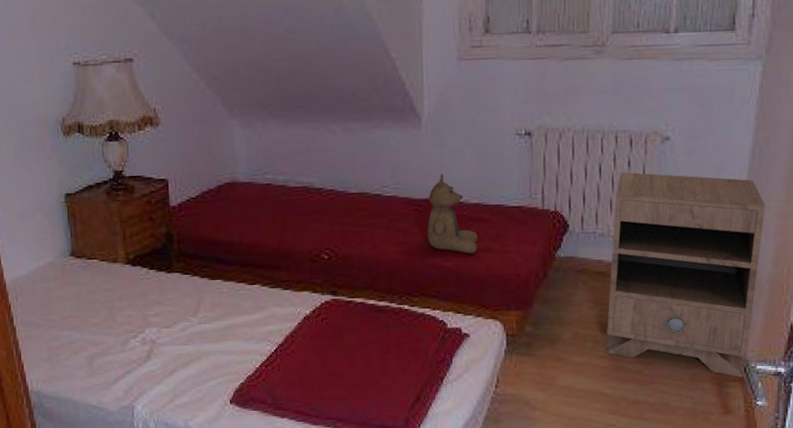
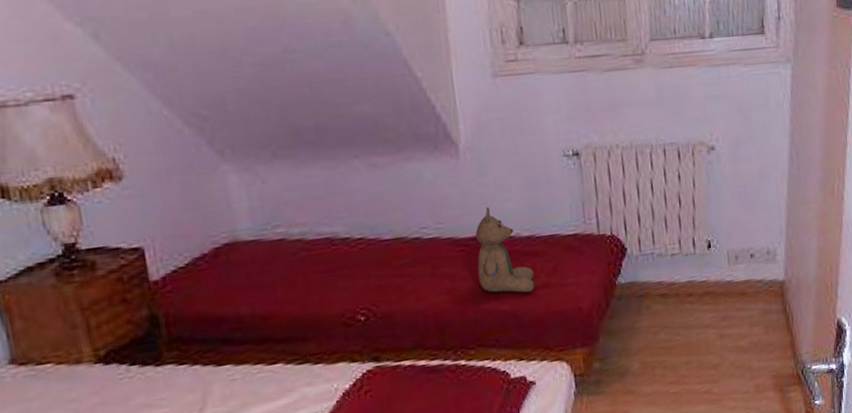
nightstand: present [606,171,765,377] -> none [669,183,806,381]

